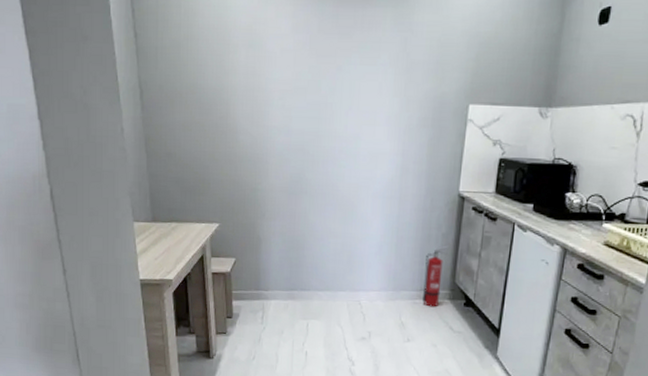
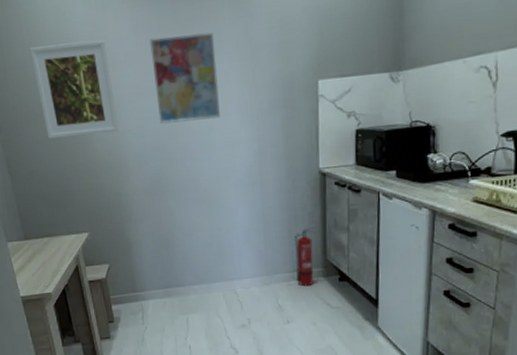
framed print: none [185,28,264,126] -> present [29,40,118,139]
wall art: none [306,39,373,127] -> present [150,32,220,124]

